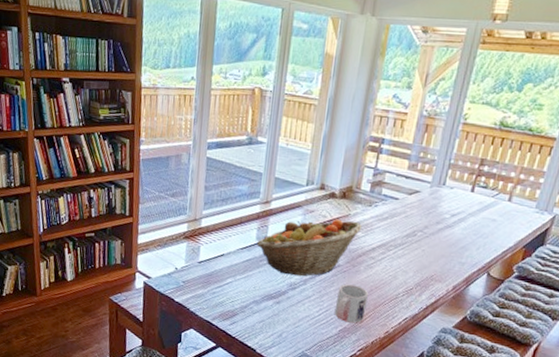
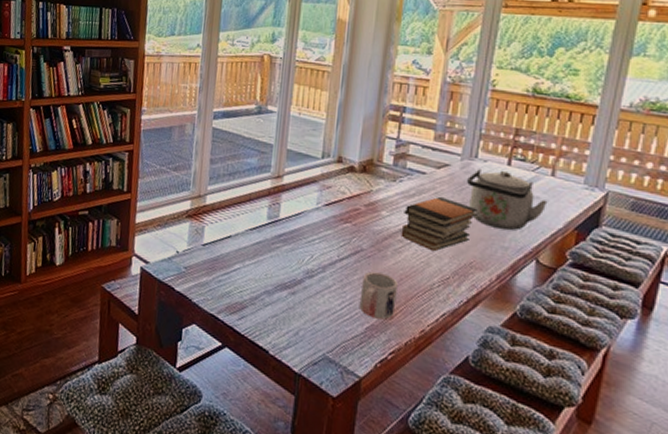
fruit basket: present [256,219,362,277] -> none [267,195,387,263]
book stack: none [373,219,441,267] -> present [401,196,478,252]
kettle: none [434,195,503,249] -> present [467,169,548,231]

